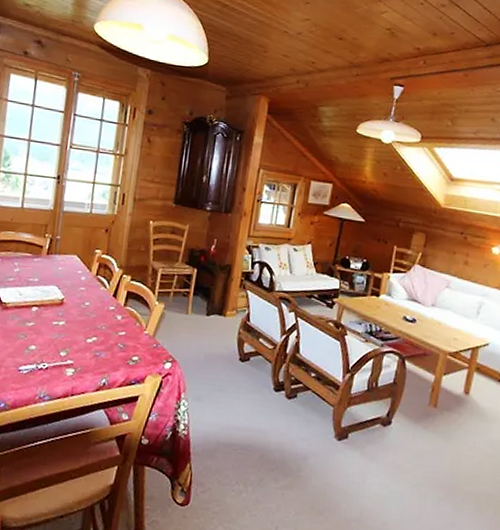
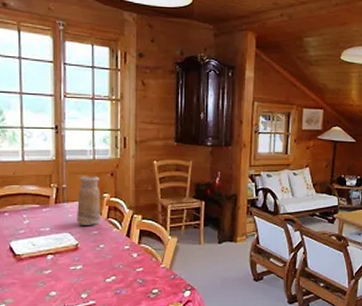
vase: none [66,229,94,281] -> present [77,176,101,225]

